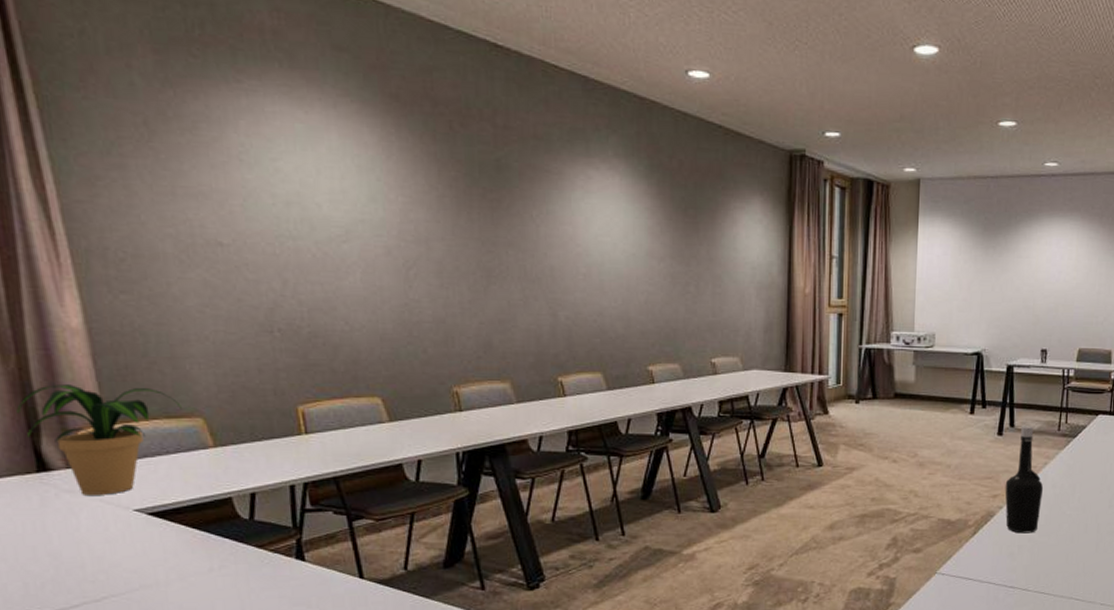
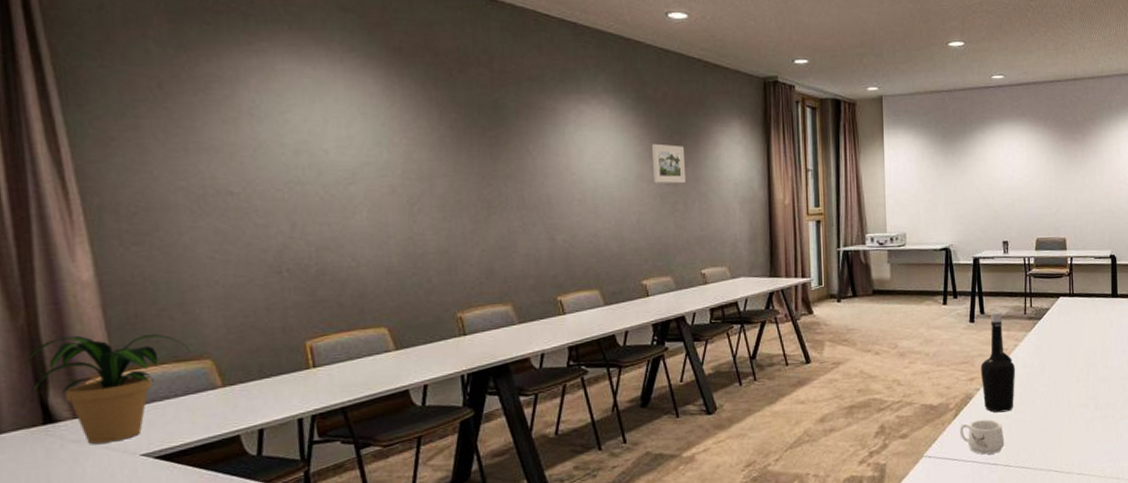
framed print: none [665,217,700,263] -> present [652,143,687,183]
mug: none [977,539,1025,576] -> present [960,419,1005,455]

